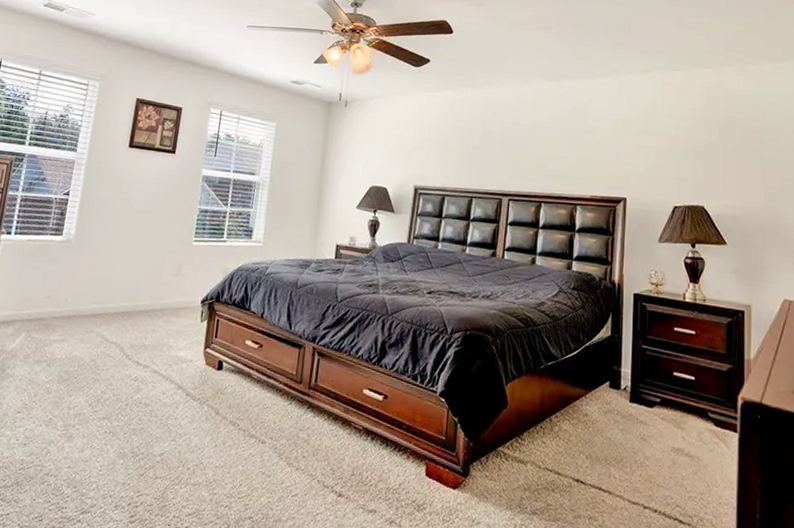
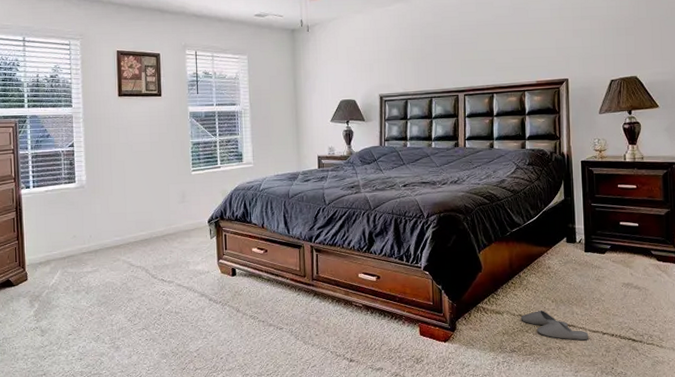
slippers: none [547,466,627,513] -> present [521,310,589,341]

